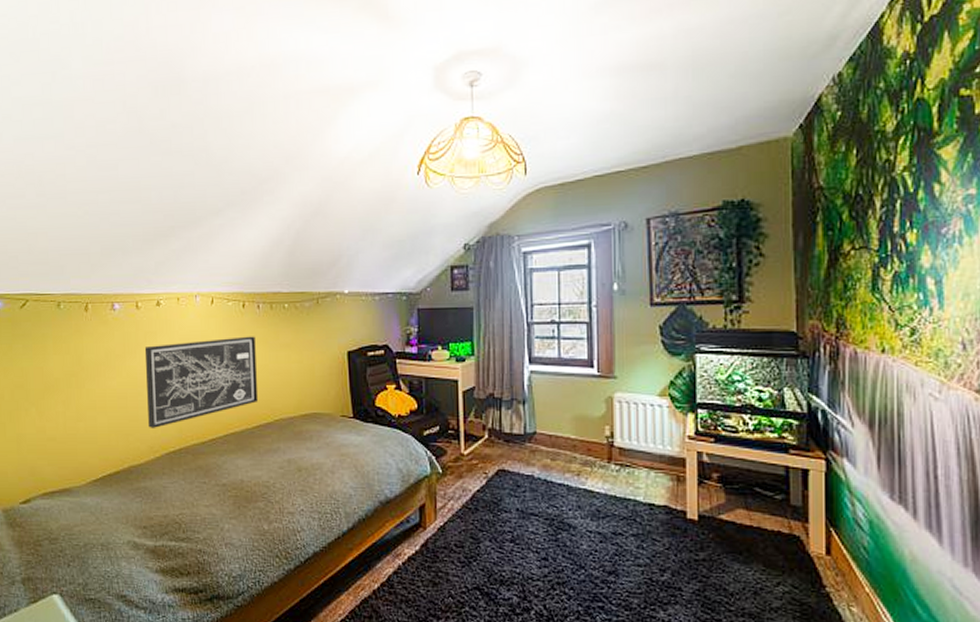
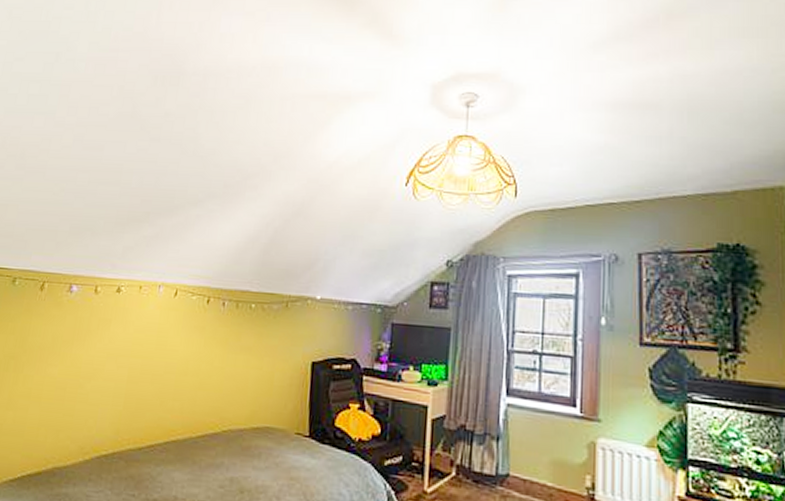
wall art: present [144,336,259,428] -> none [83,334,215,427]

